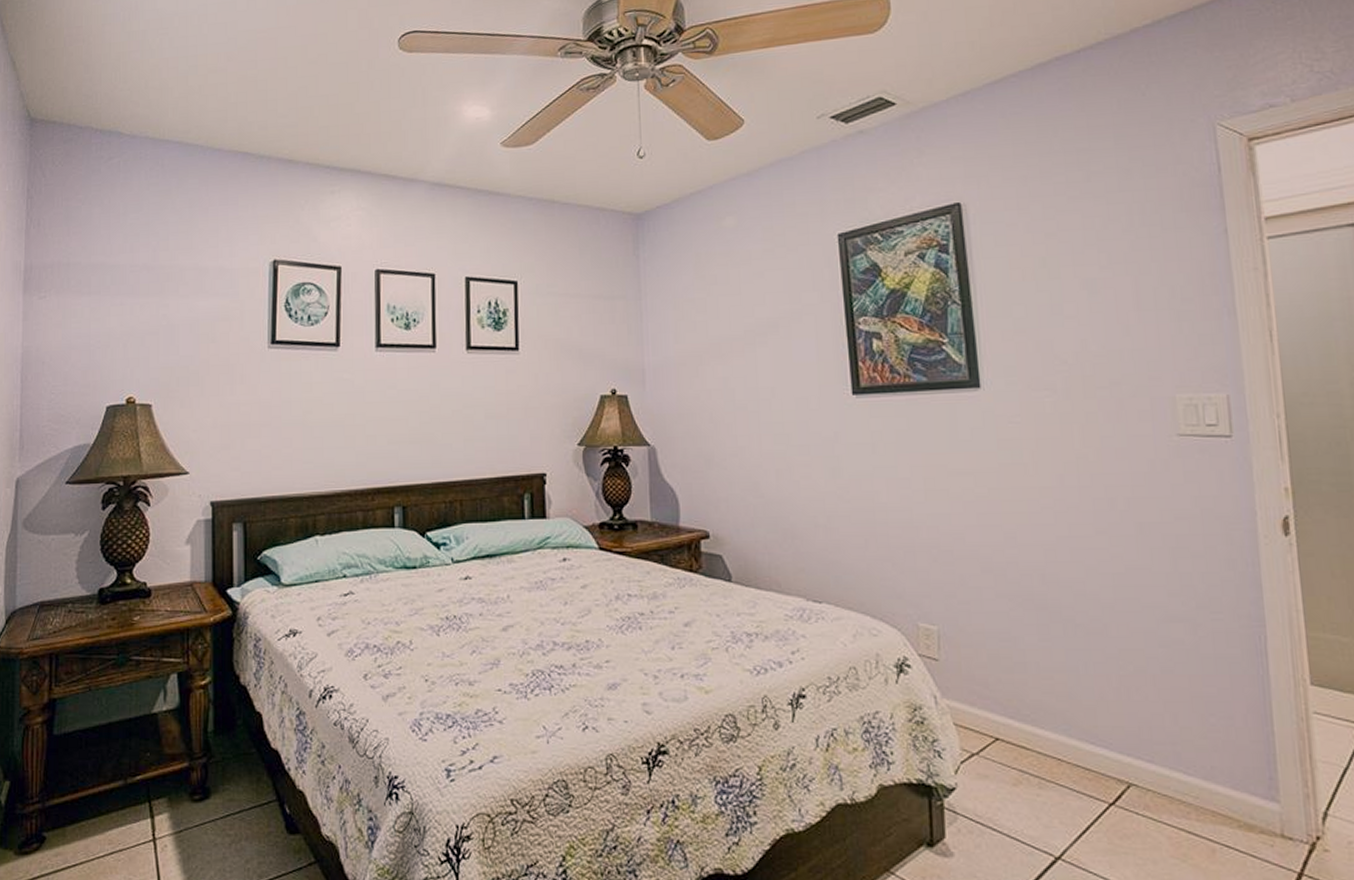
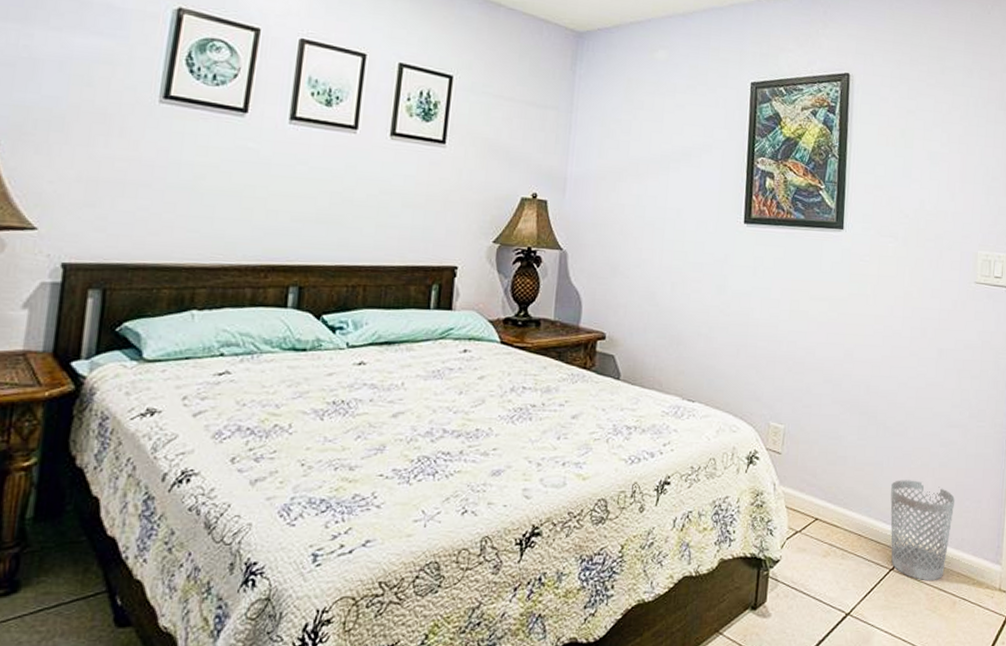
wastebasket: none [1094,690,1194,821] -> present [890,480,956,581]

